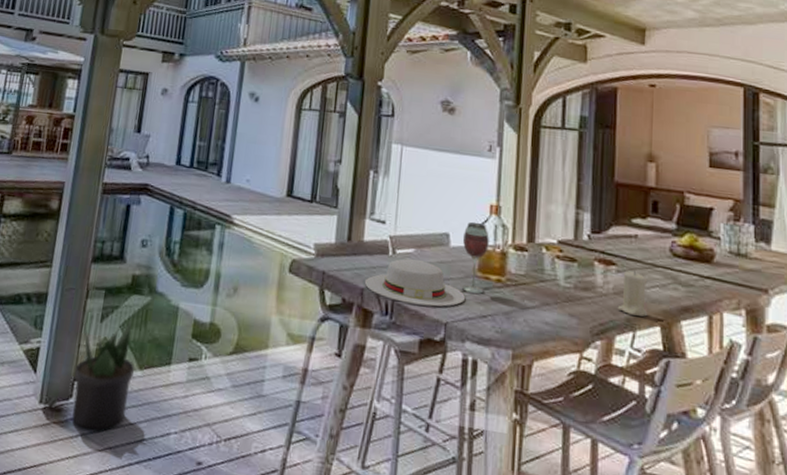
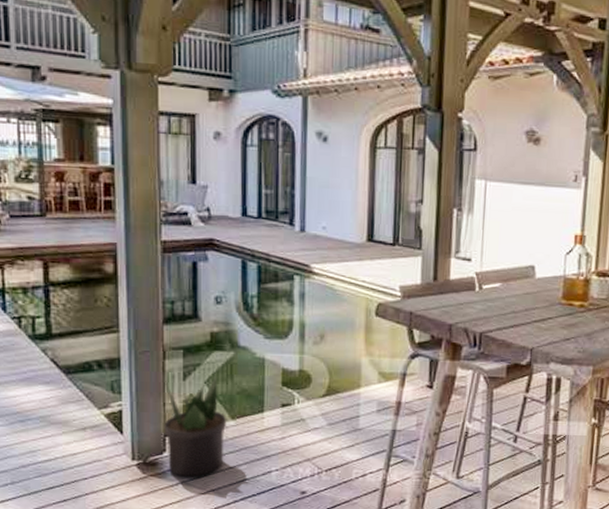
hat: present [364,258,465,307] -> none [452,292,550,335]
wineglass: present [462,221,489,294] -> none [547,252,574,319]

